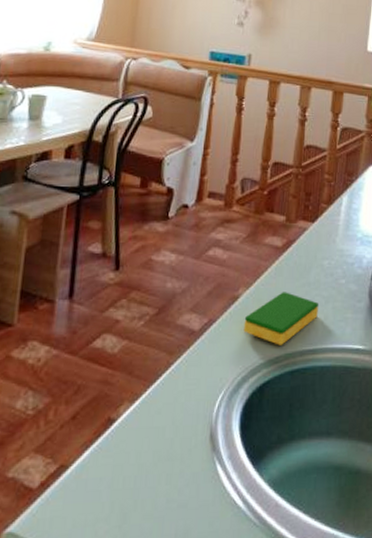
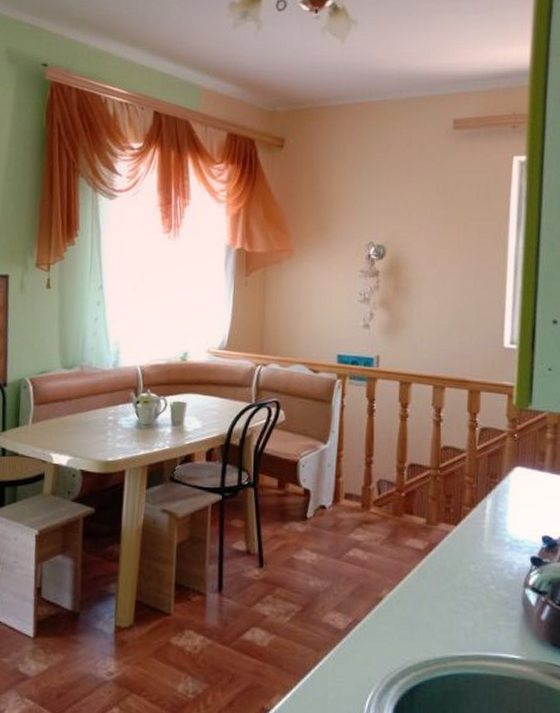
dish sponge: present [243,292,318,345] -> none [389,595,467,650]

